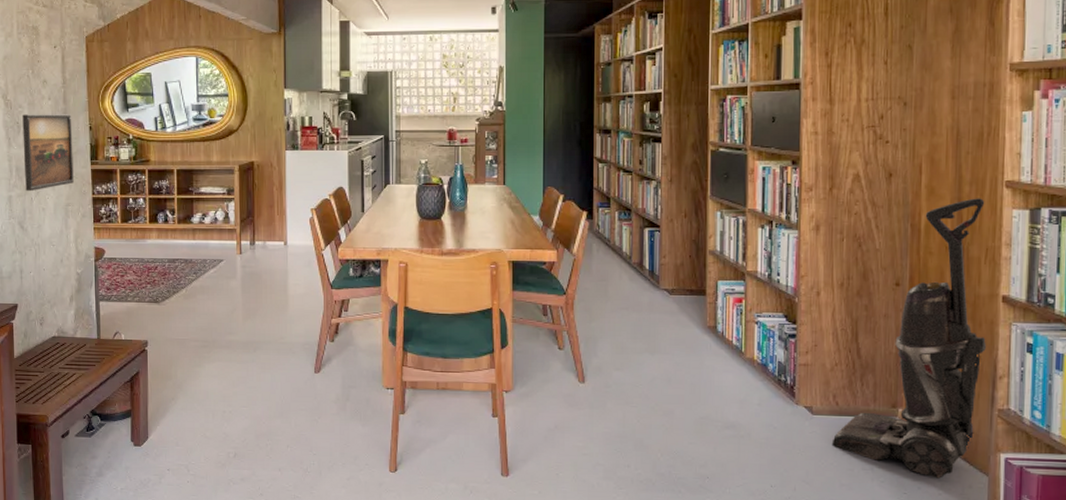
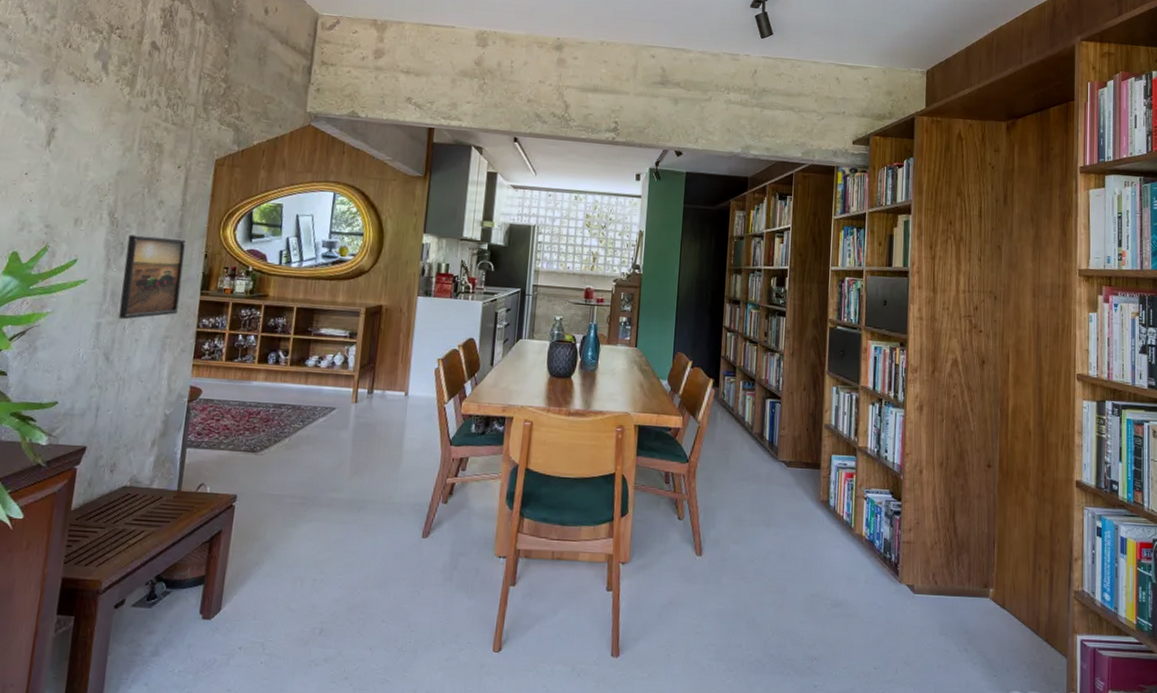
vacuum cleaner: present [831,198,986,479] -> none [930,388,1063,660]

